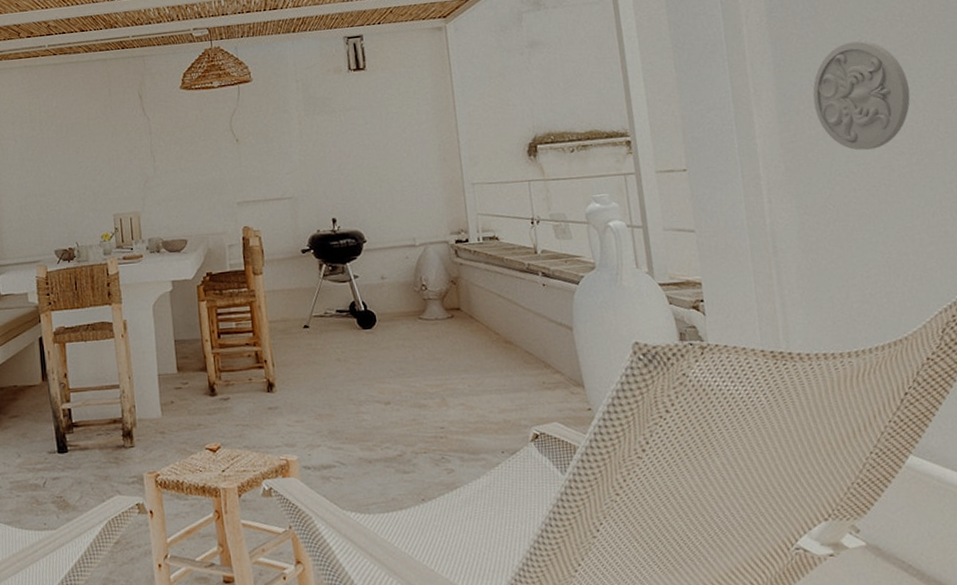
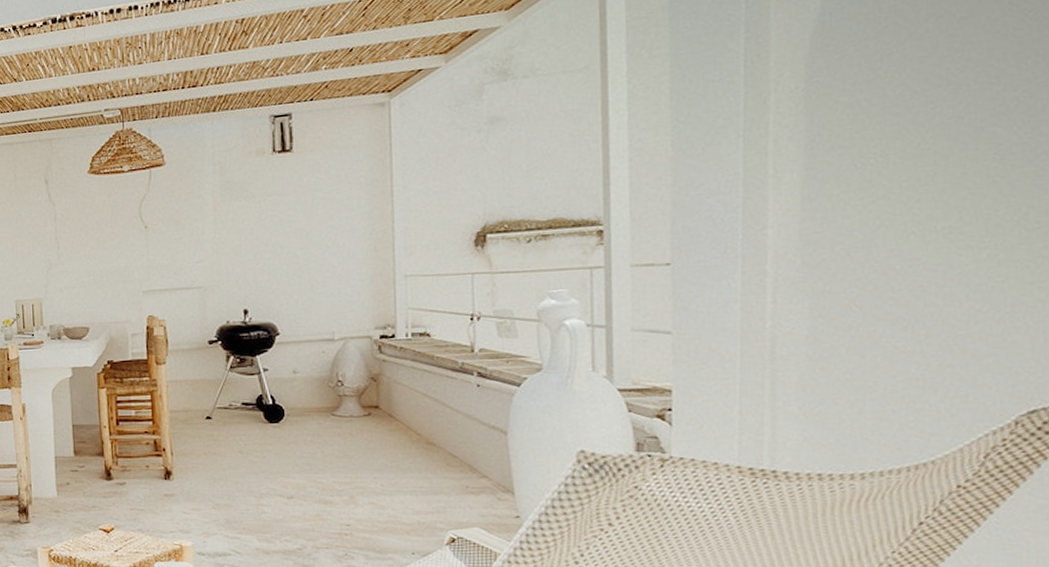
decorative medallion: present [812,41,911,151] -> none [853,109,993,244]

